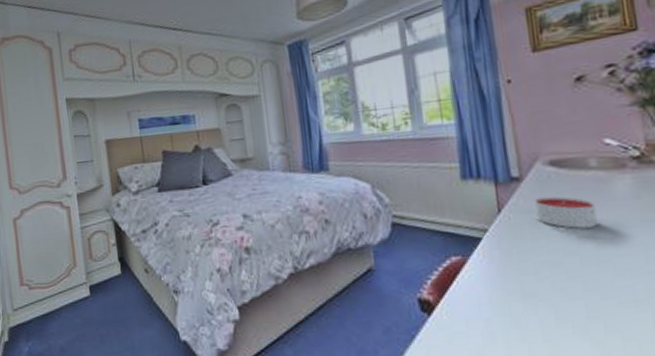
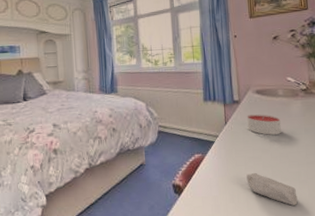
soap bar: none [538,285,633,338] -> present [246,172,298,206]

